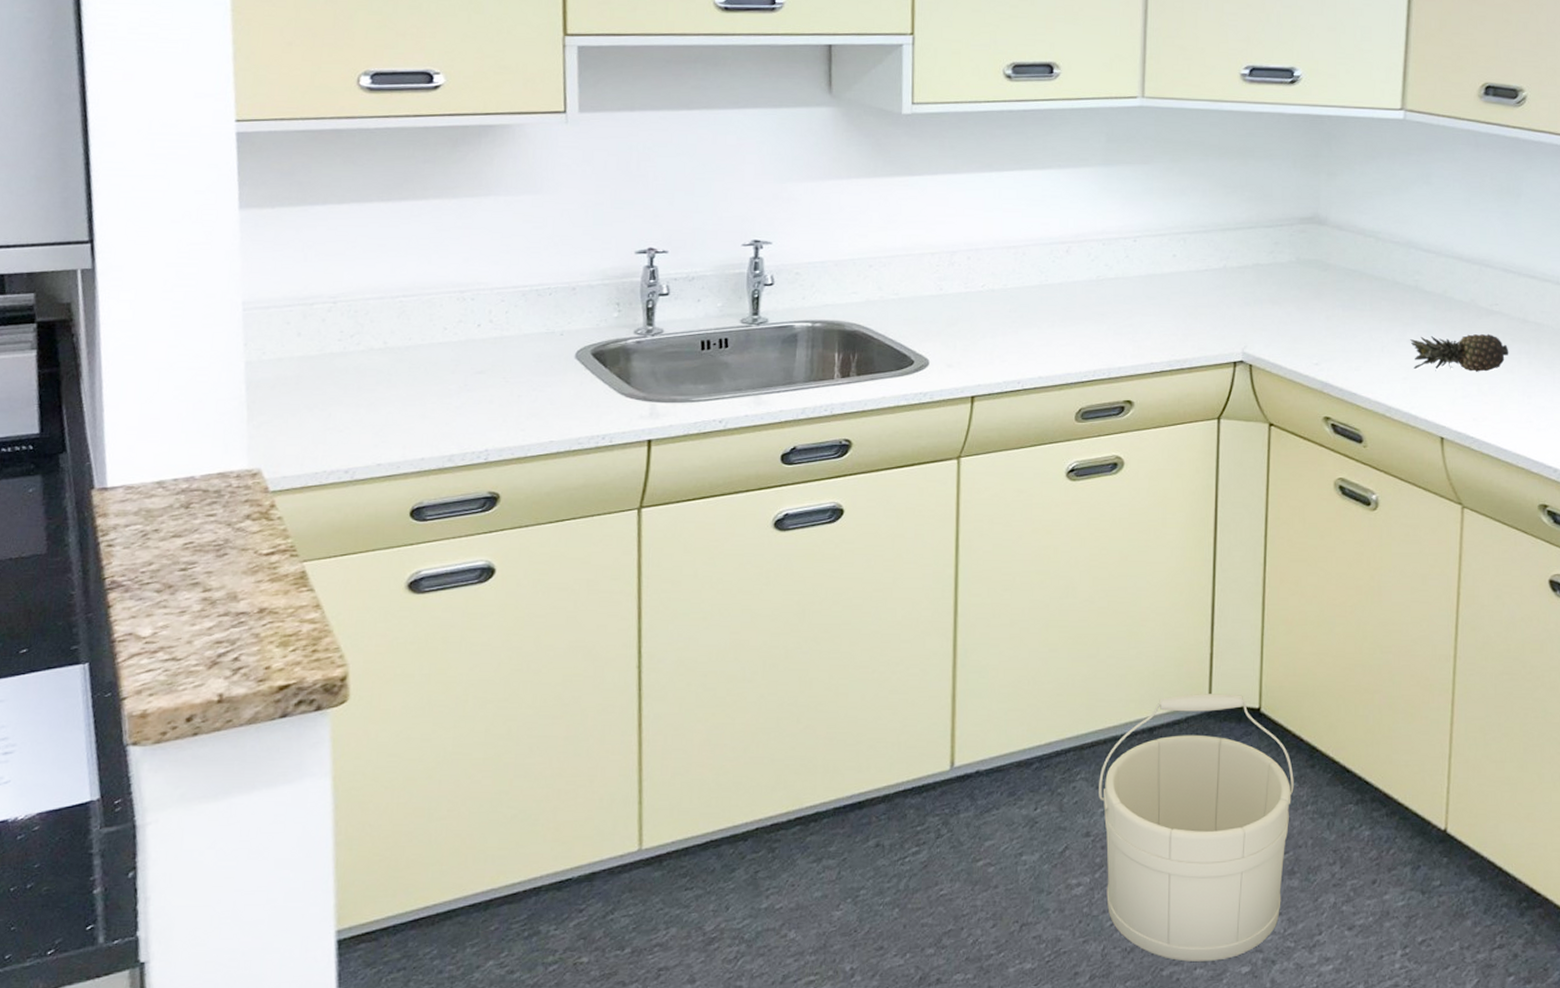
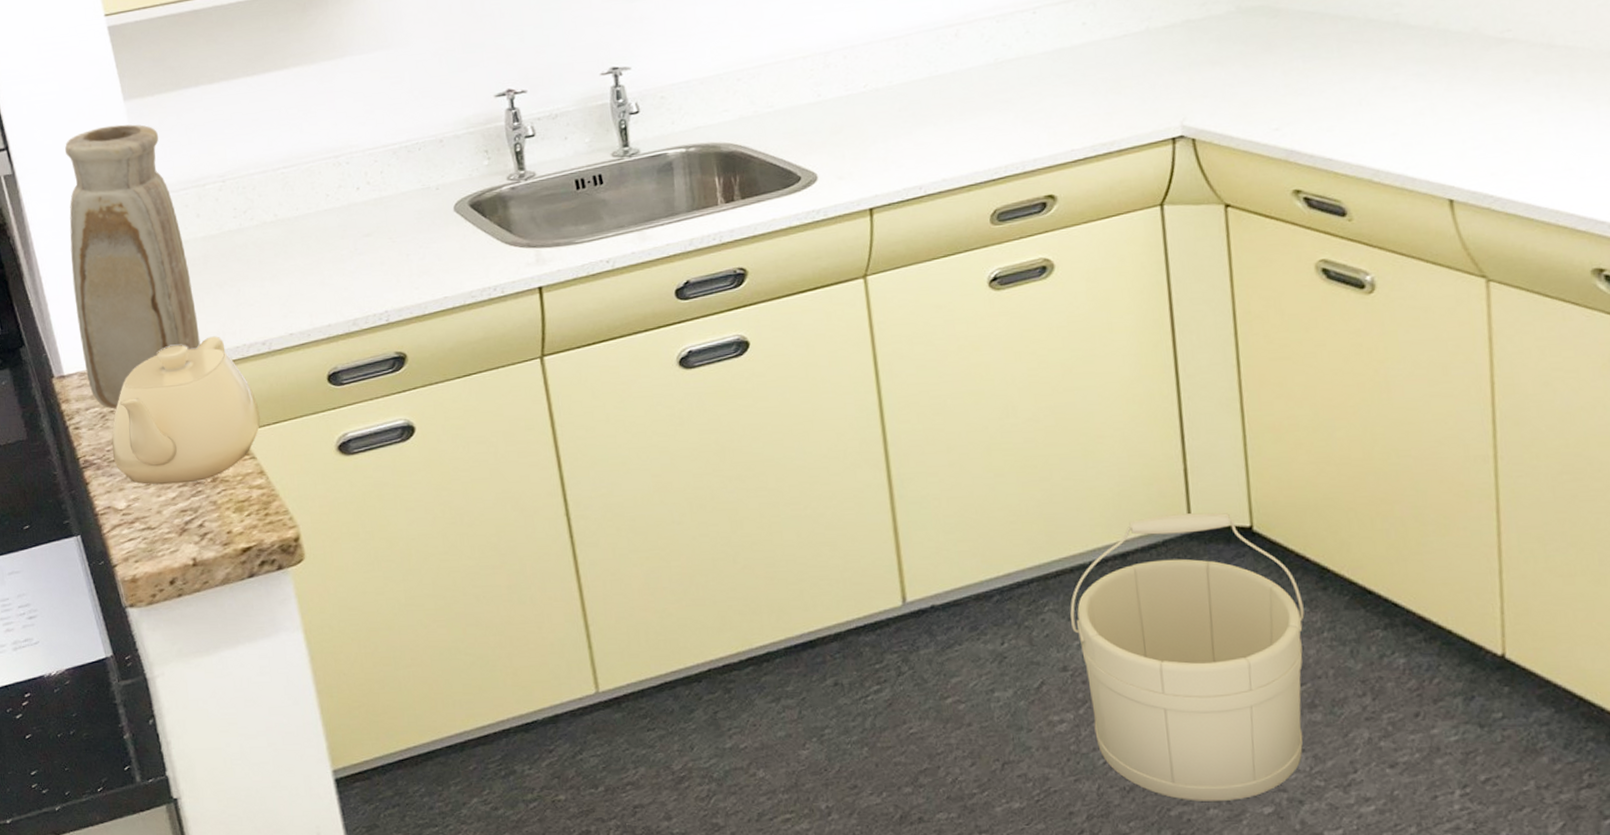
vase: none [134,232,278,528] -> present [65,124,201,410]
teapot: none [147,460,328,613] -> present [112,336,261,485]
fruit: present [1410,333,1509,372] -> none [1396,67,1533,121]

